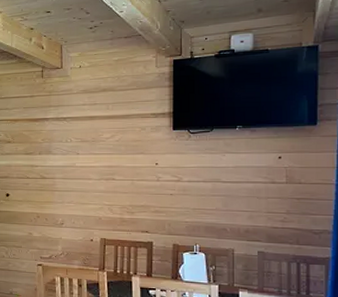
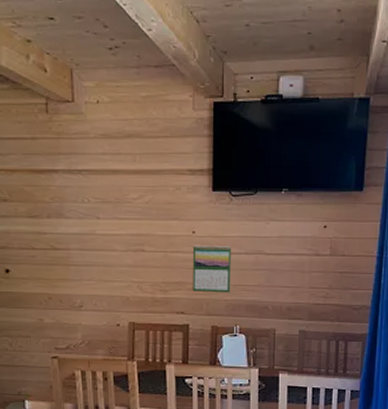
calendar: none [156,174,191,216] -> present [192,244,232,293]

